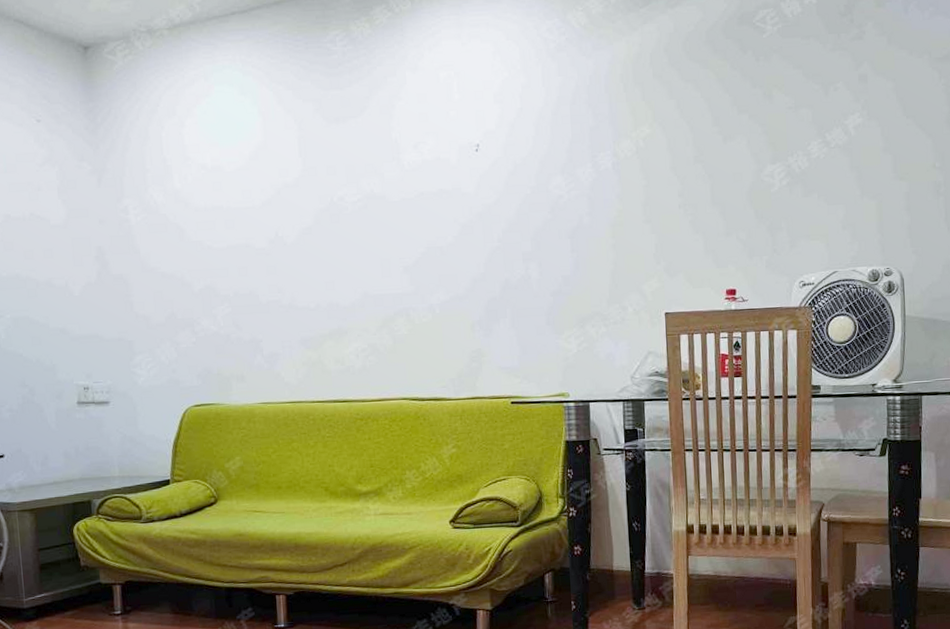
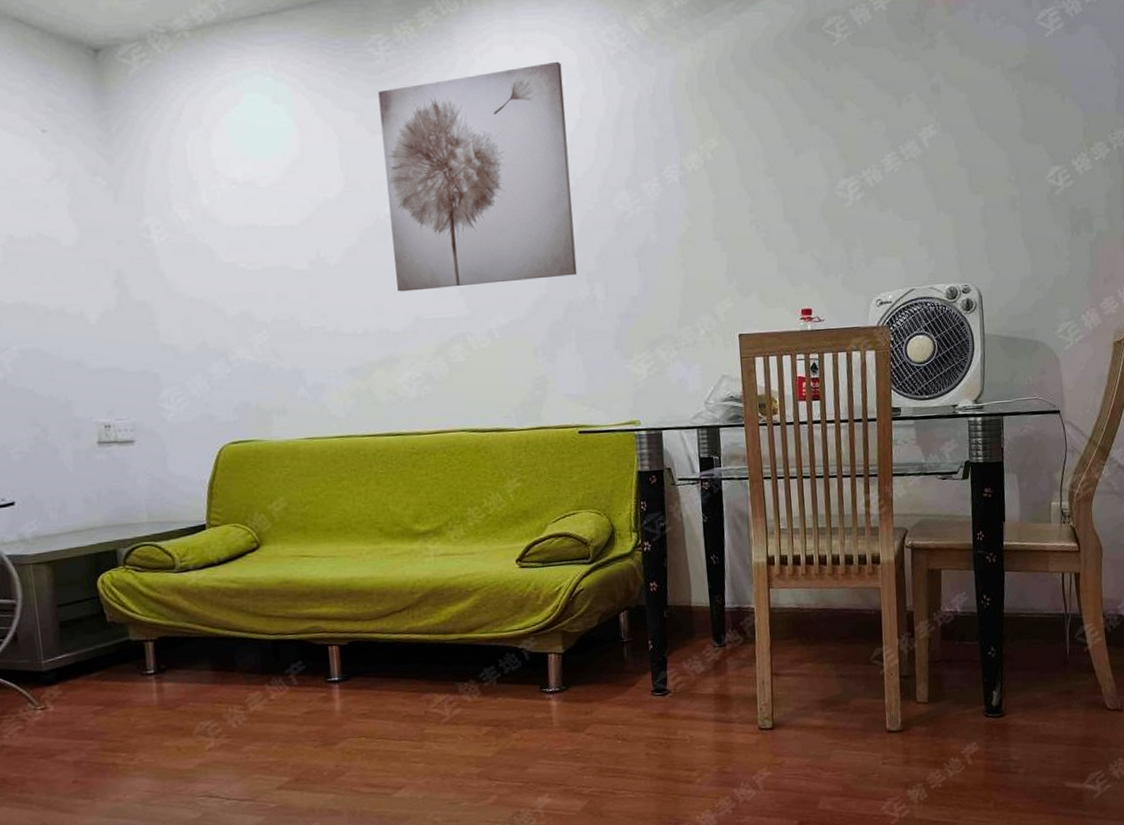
wall art: none [335,54,514,269] -> present [378,61,577,292]

